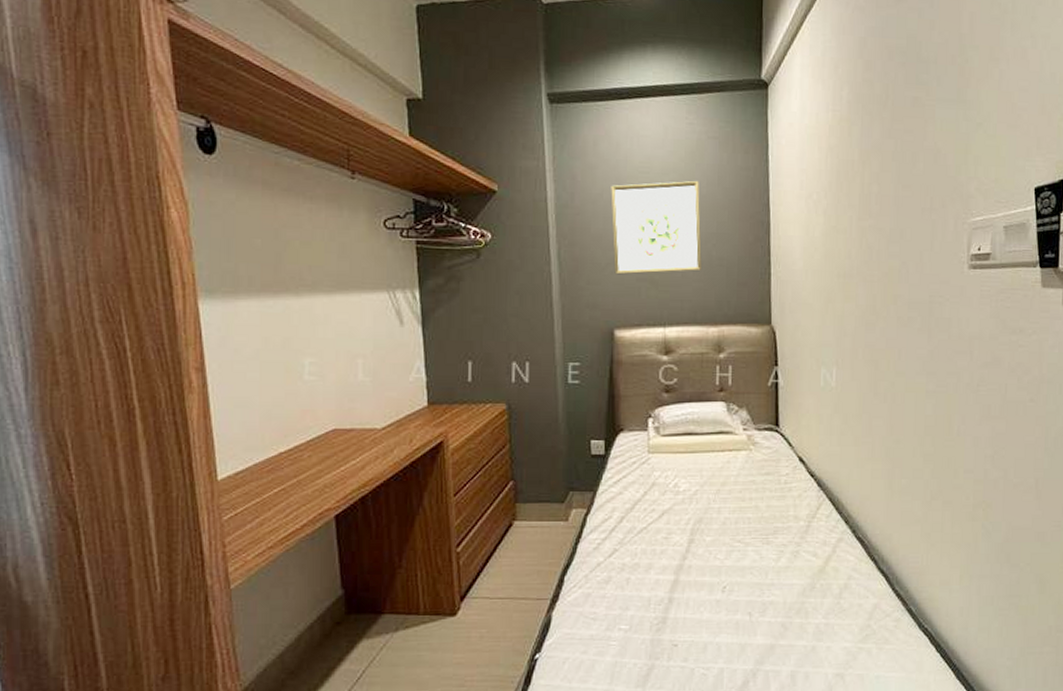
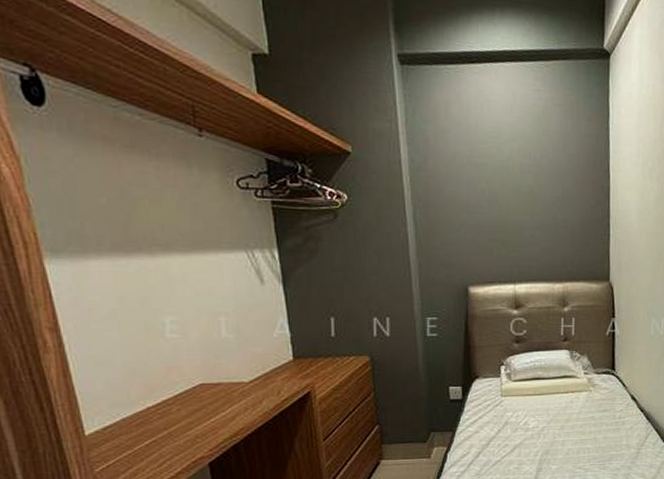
wall art: present [611,180,702,275] -> none [463,146,548,235]

